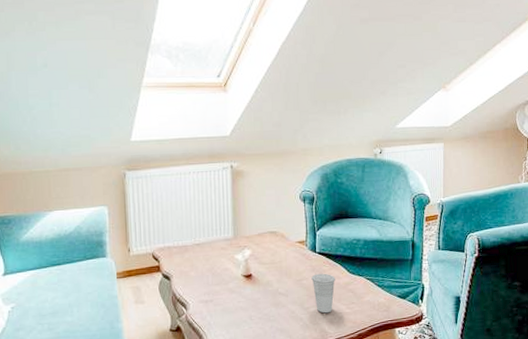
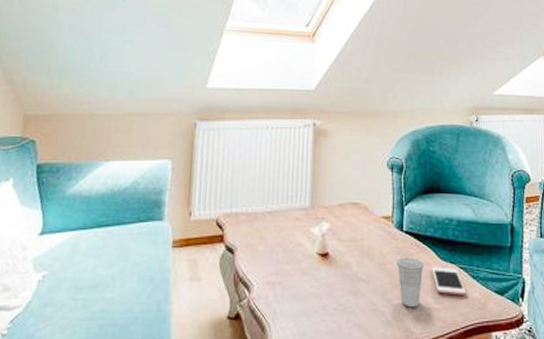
cell phone: none [342,279,373,301] -> present [432,267,467,295]

